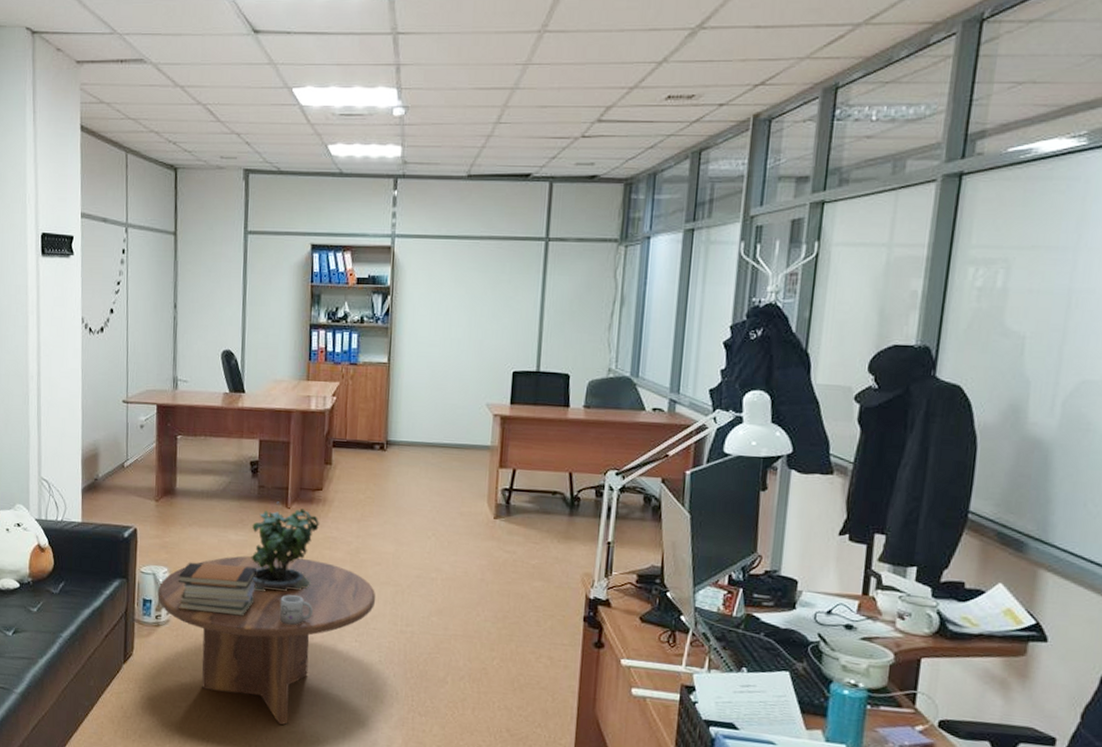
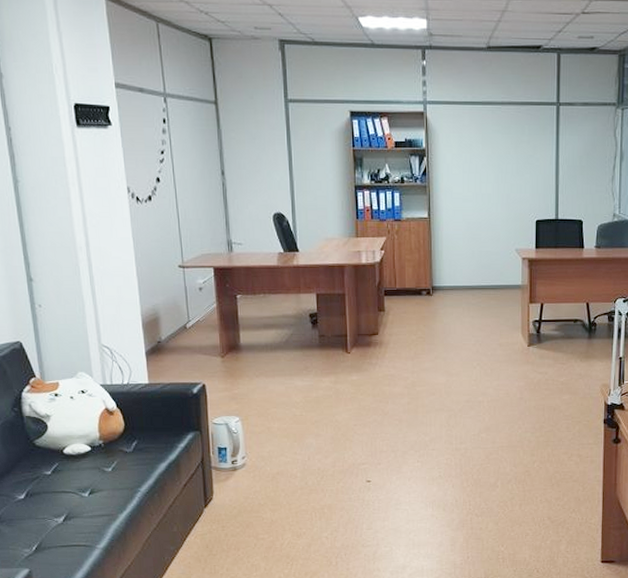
coffee table: present [157,555,376,725] -> none [231,395,433,541]
book stack: present [177,562,256,617] -> none [250,408,324,453]
potted plant: present [251,501,319,592] -> none [316,348,378,429]
mug: present [279,594,313,626] -> none [347,428,378,455]

